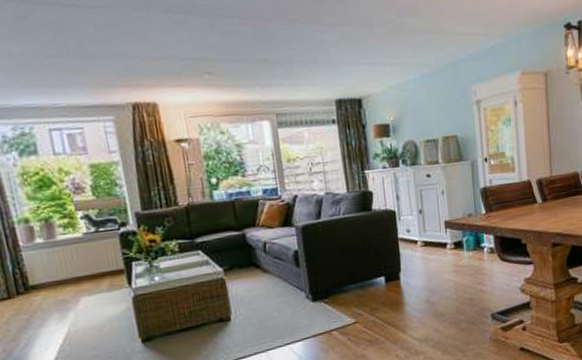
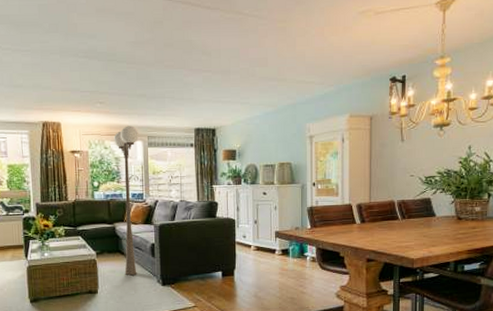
floor lamp: none [231,101,279,294] -> present [114,126,138,276]

